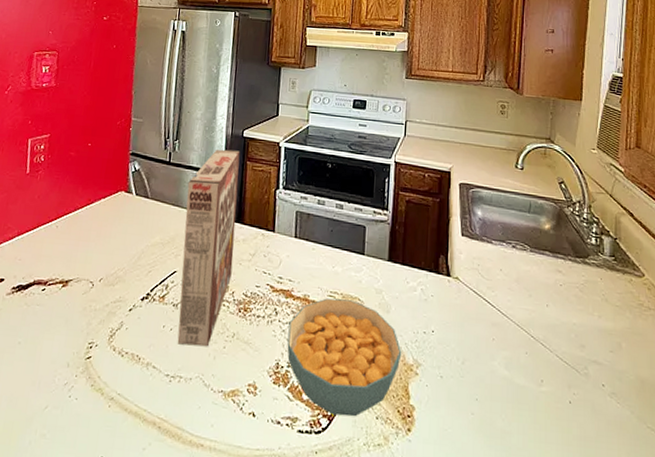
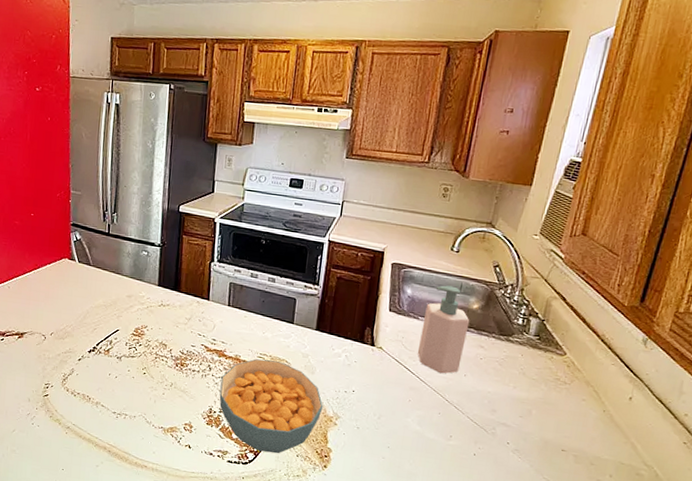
cereal box: present [177,150,240,347] -> none [122,223,176,393]
soap bottle: none [495,205,544,305] -> present [417,285,470,374]

